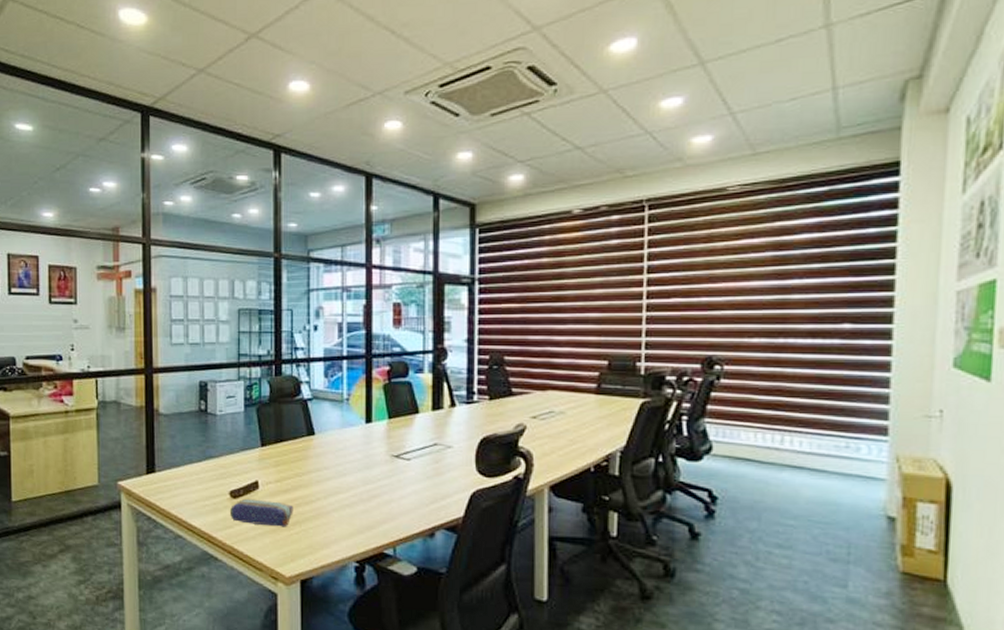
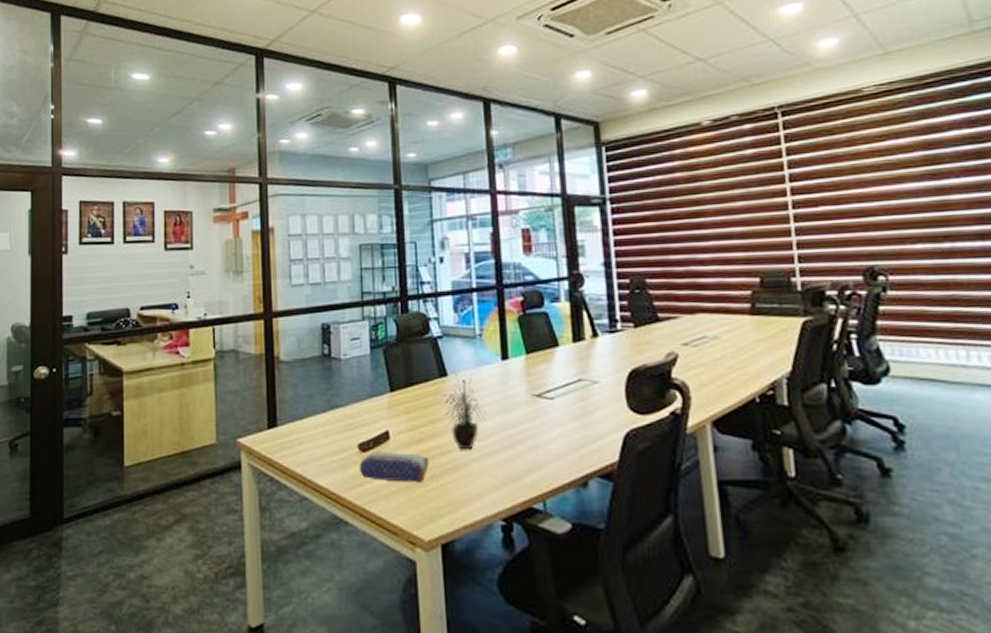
potted plant: none [307,433,348,501] -> present [441,374,486,450]

